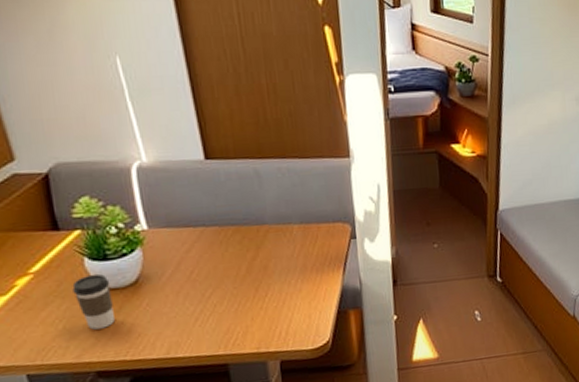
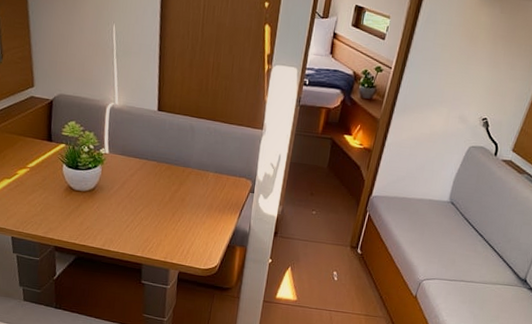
coffee cup: present [72,273,115,330] -> none [51,177,76,217]

